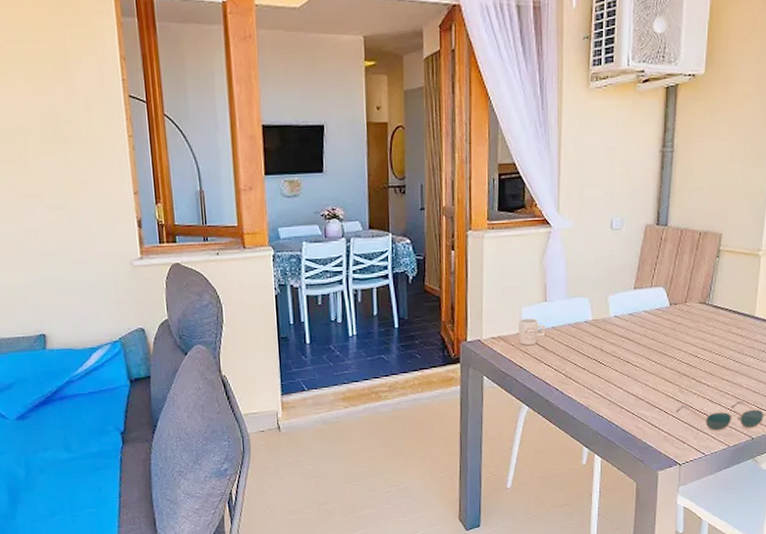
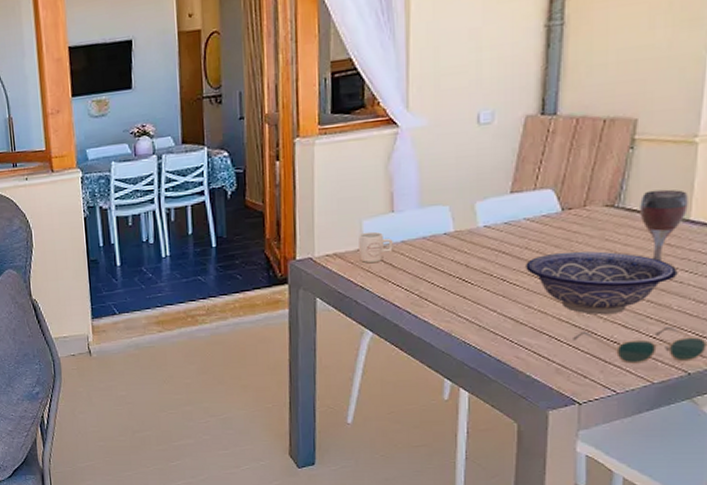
decorative bowl: none [644,339,746,392] -> present [526,251,676,315]
cup: none [722,291,754,361] -> present [640,189,688,276]

